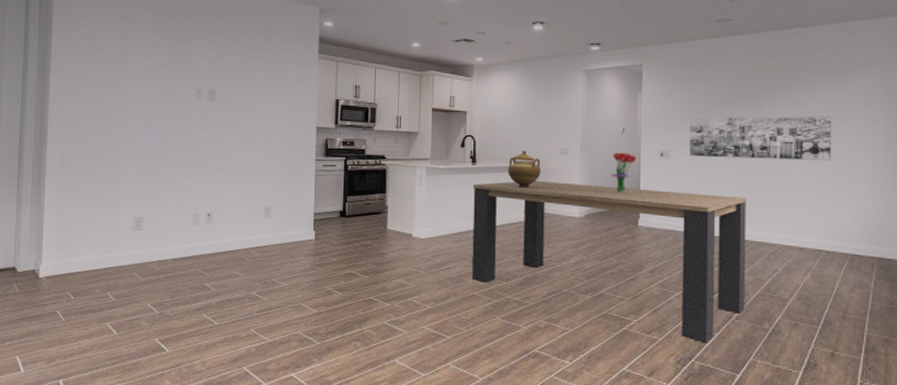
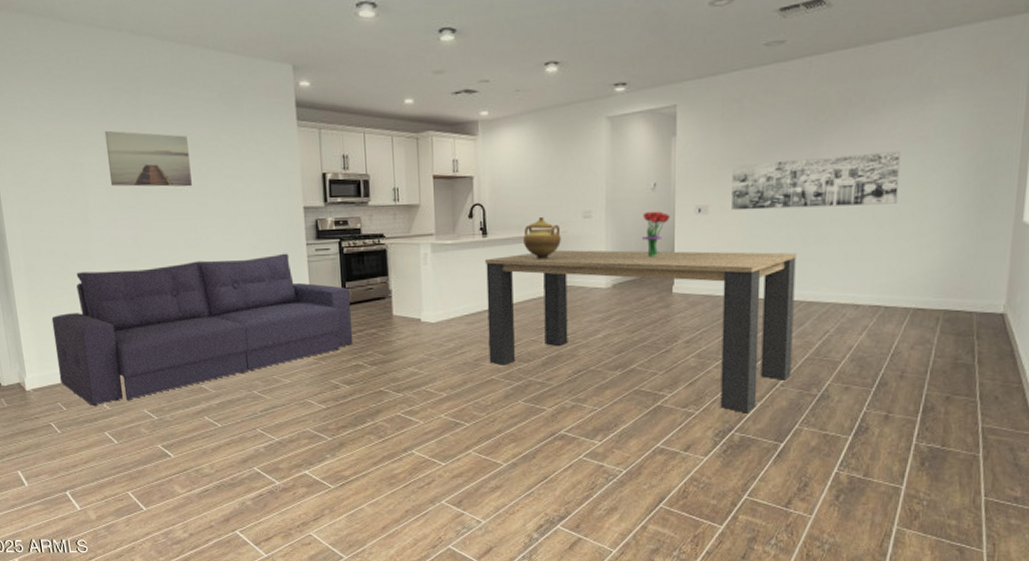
sofa: none [72,166,351,296] -> present [51,253,353,406]
wall art: none [149,50,222,103] -> present [104,130,192,187]

